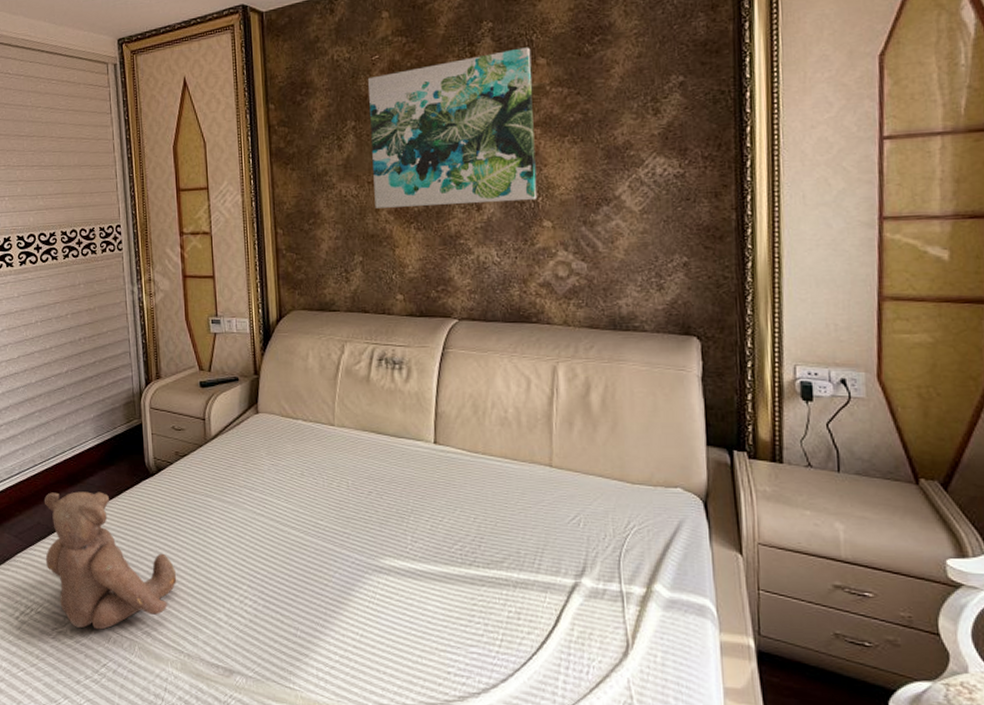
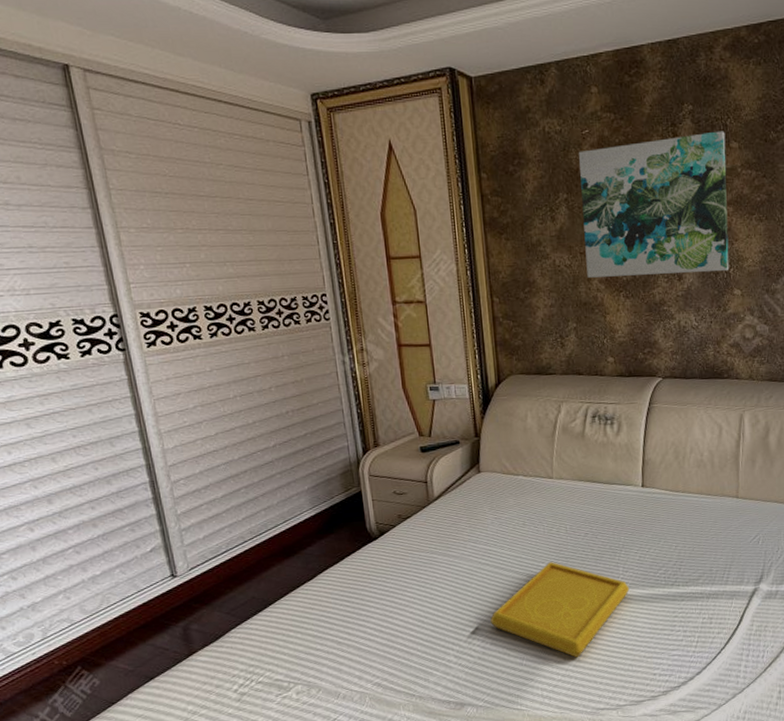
teddy bear: present [44,491,177,630] -> none [257,560,406,690]
serving tray: none [264,520,419,638] -> present [490,562,630,658]

